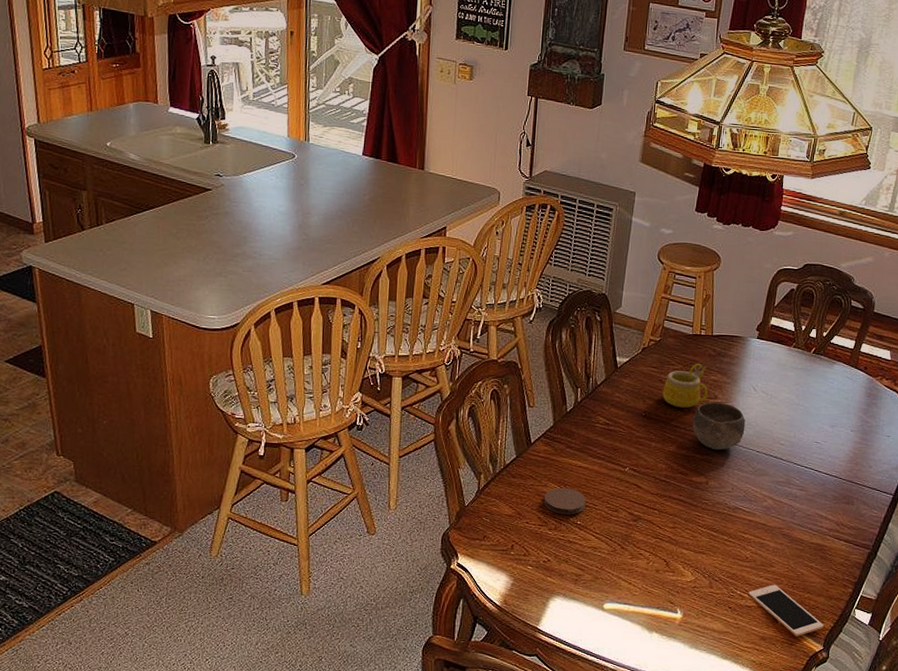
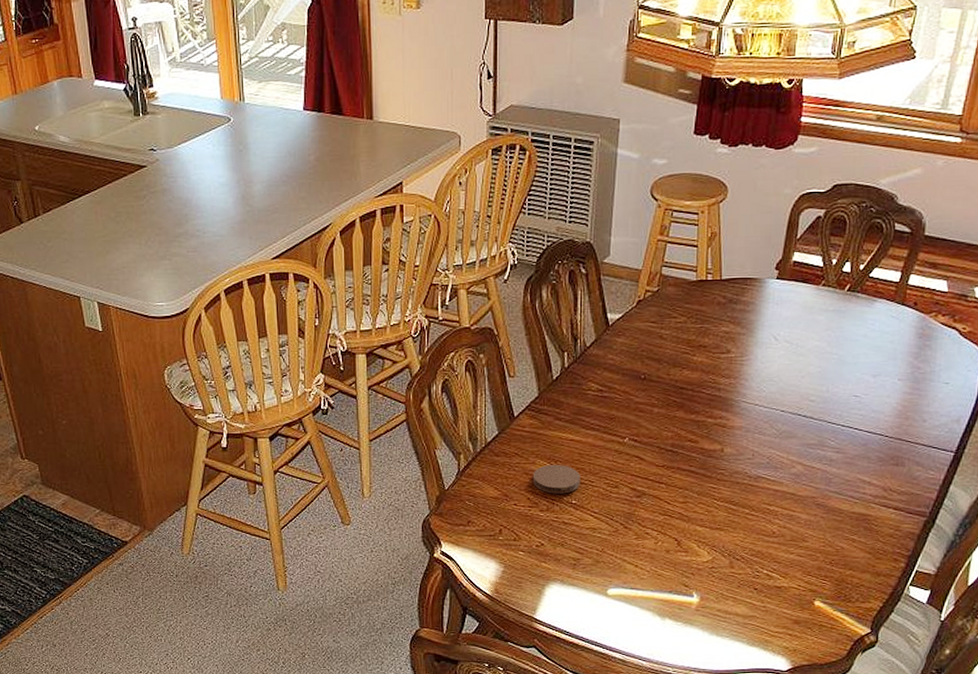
mug: present [662,364,708,408] -> none [664,314,718,366]
bowl: present [692,401,746,451] -> none [701,356,766,412]
cell phone: present [748,584,824,636] -> none [777,561,870,619]

